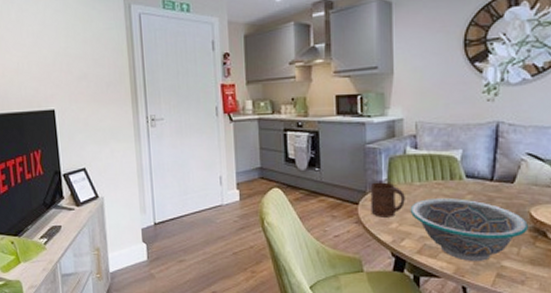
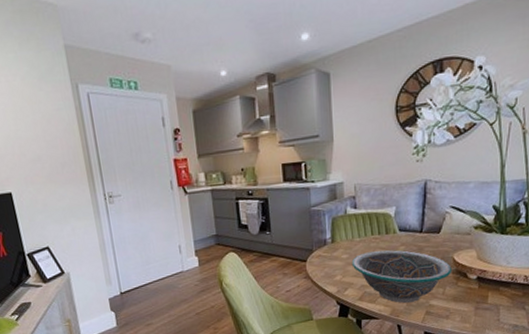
cup: present [370,182,405,217] -> none [316,240,347,272]

